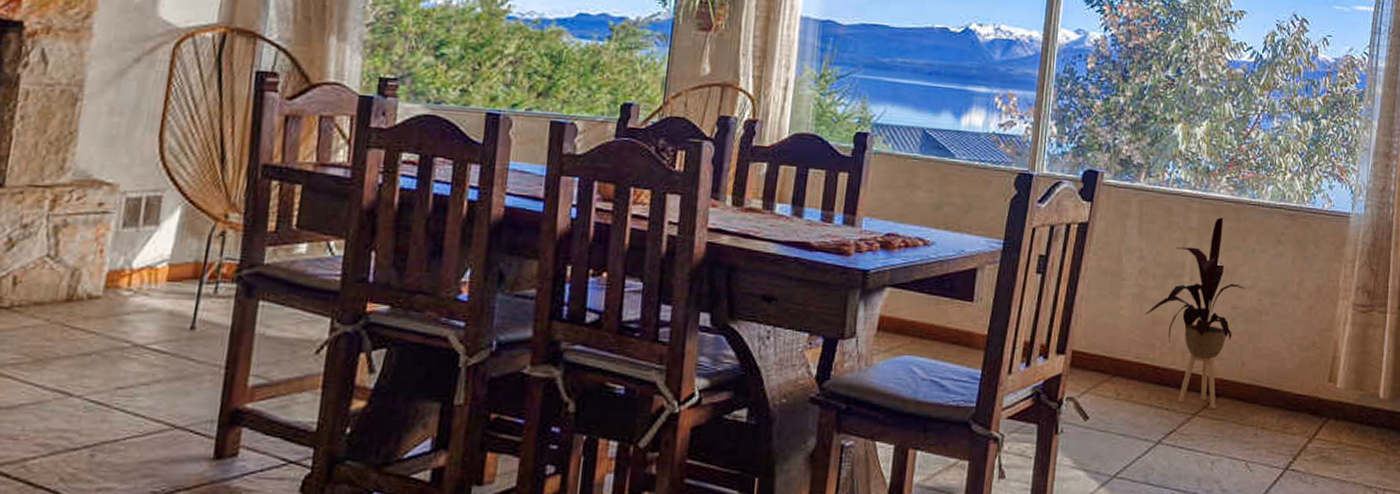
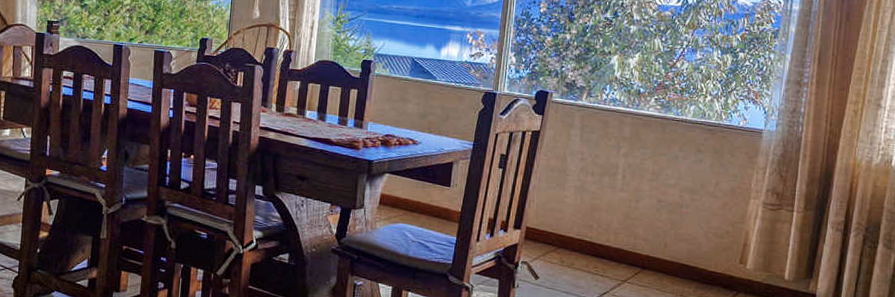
house plant: present [1145,217,1245,408] -> none [585,130,669,278]

